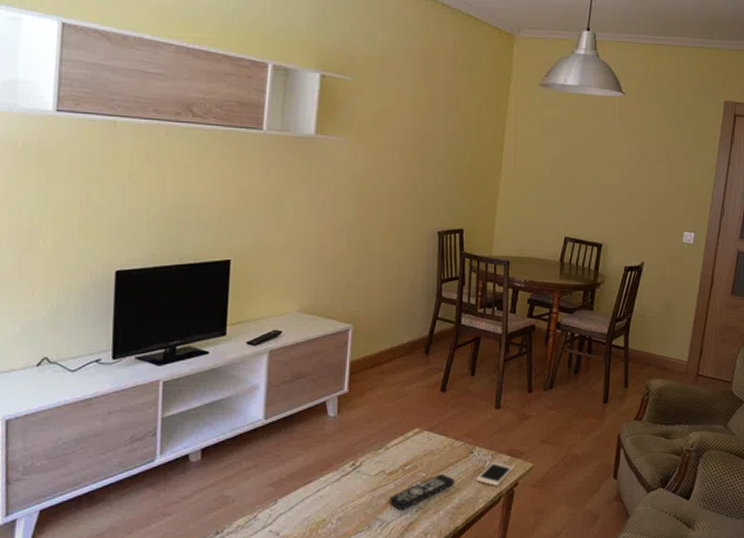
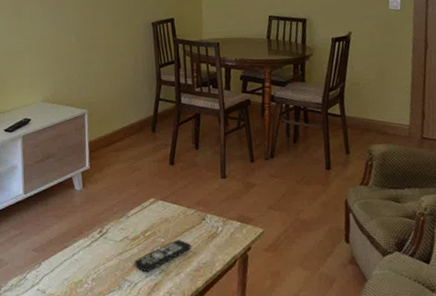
cell phone: present [476,462,514,486] -> none [210,228,245,250]

